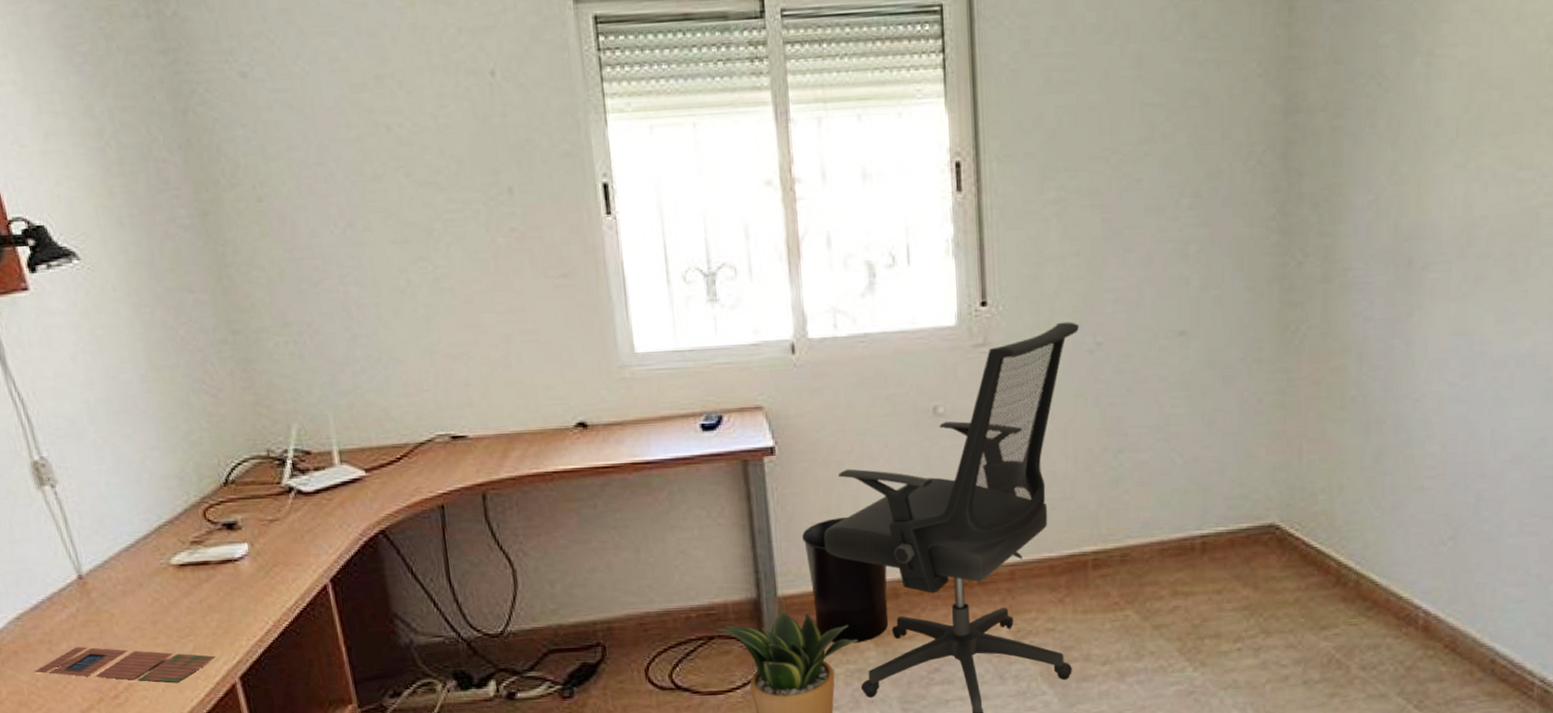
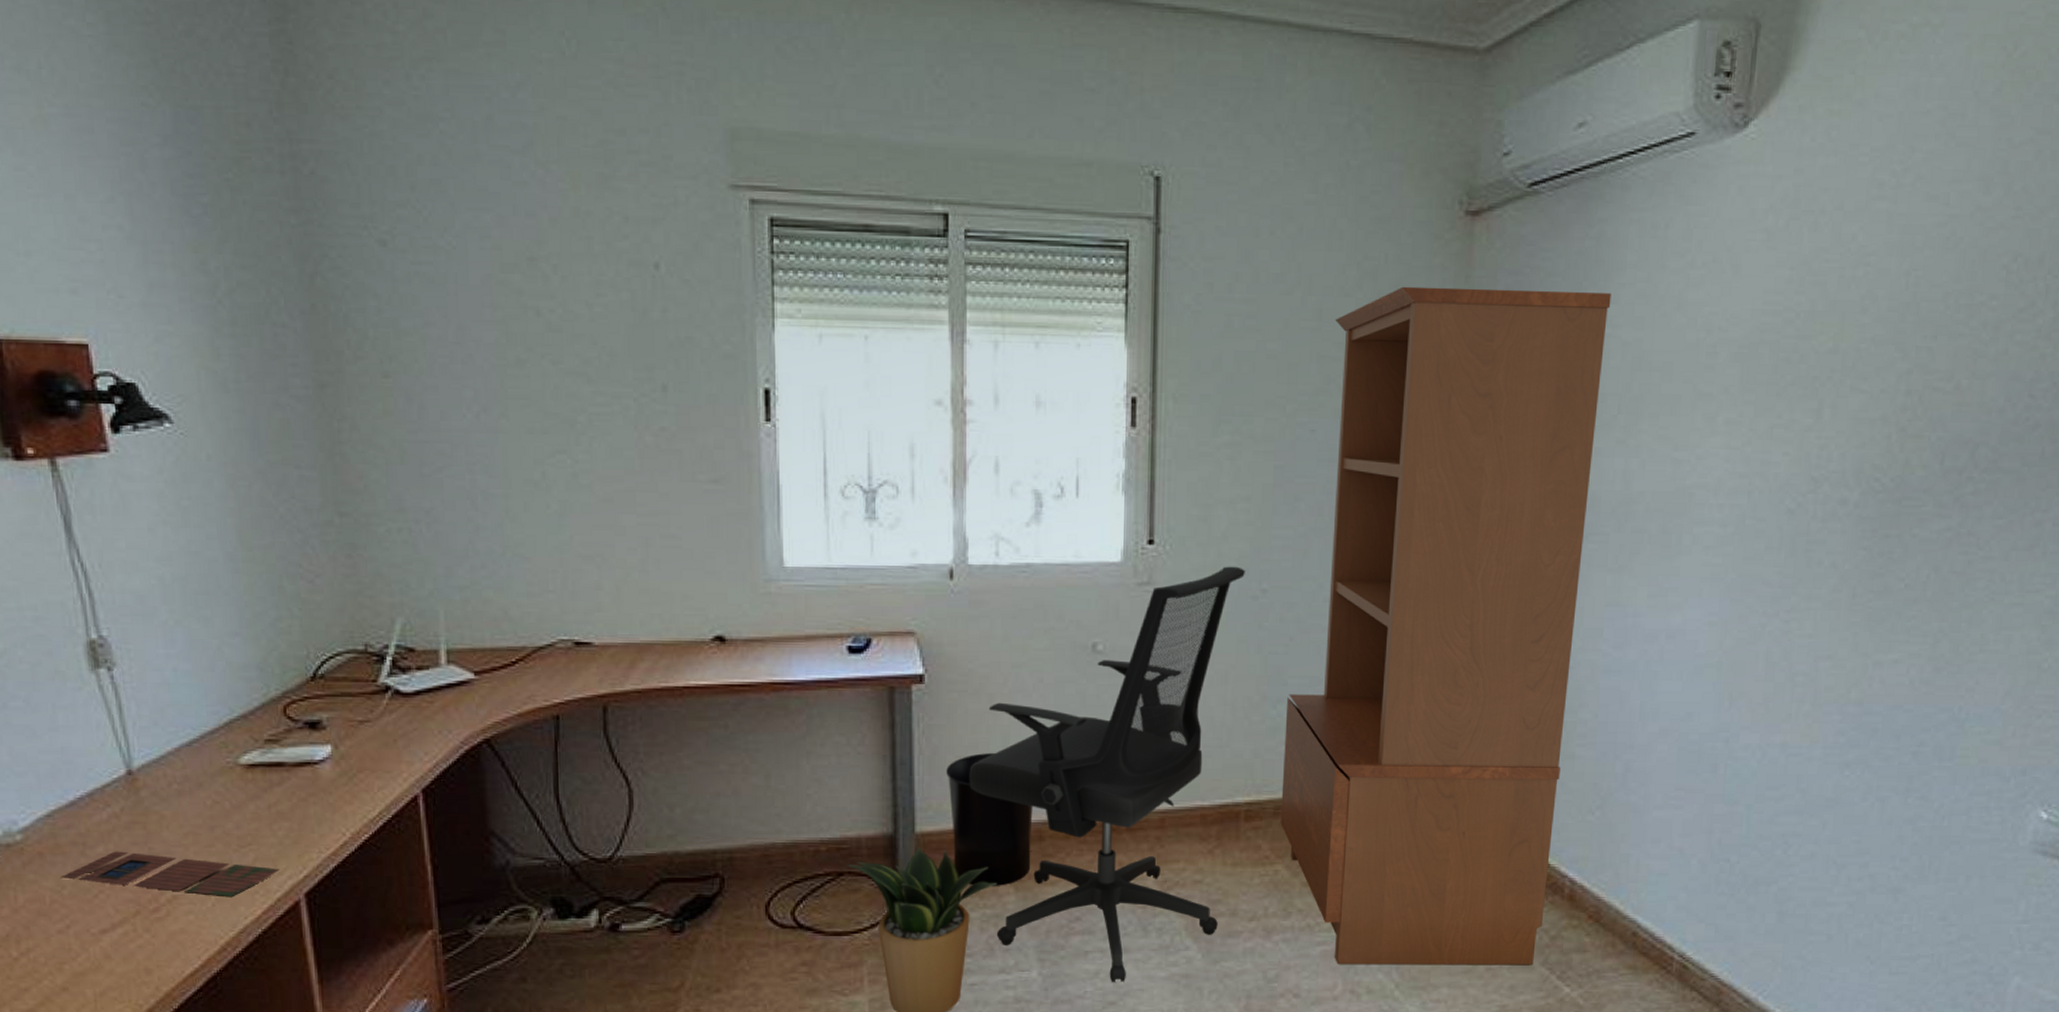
bookcase: none [1127,12,1445,703] -> present [1280,286,1612,966]

